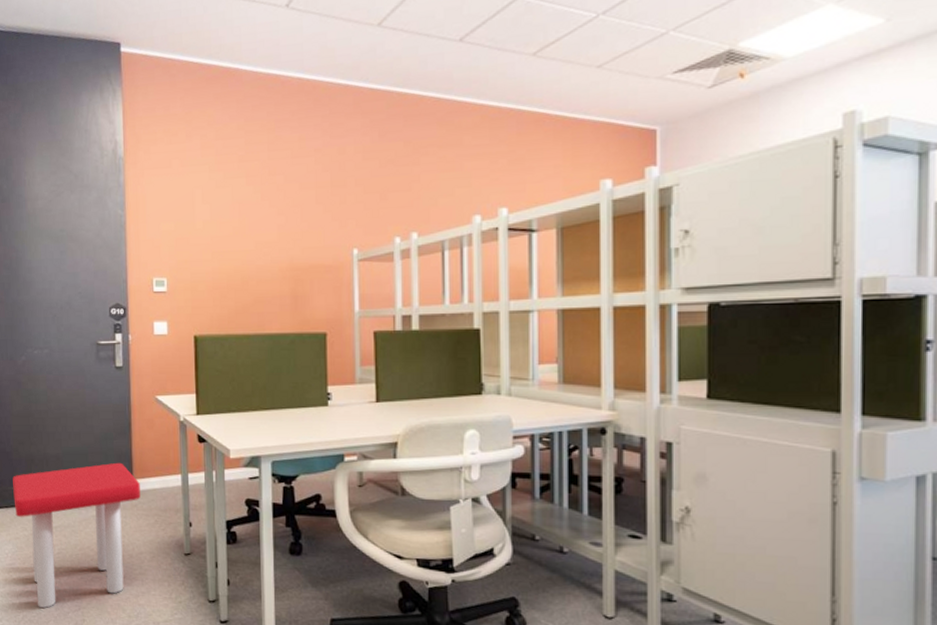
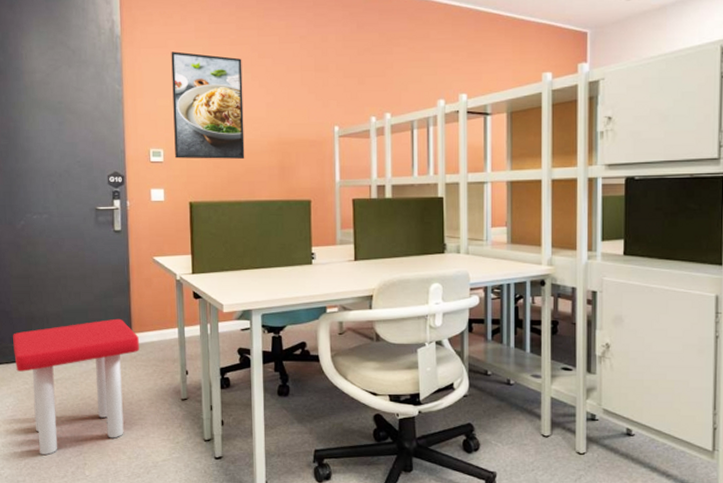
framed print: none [175,171,254,288] -> present [171,51,245,159]

